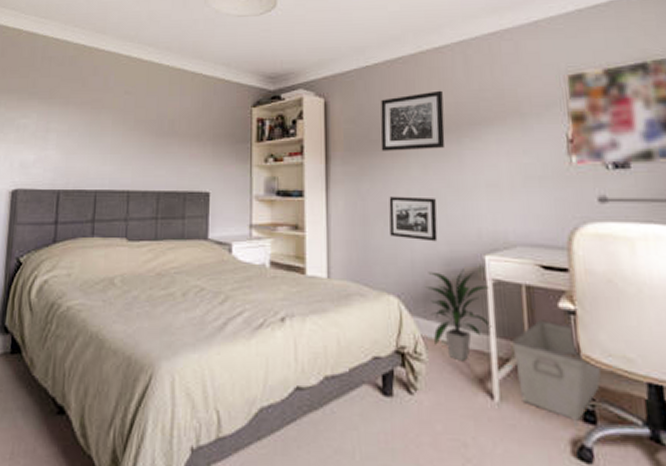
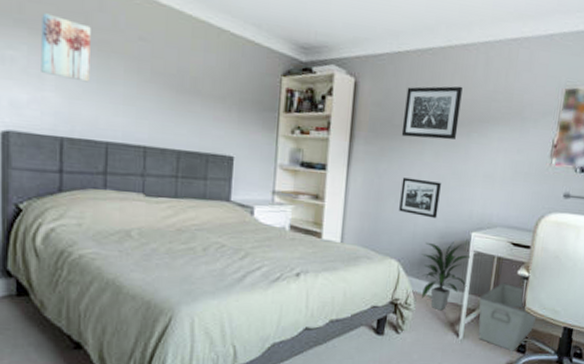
wall art: none [46,84,87,138] -> present [41,13,91,82]

